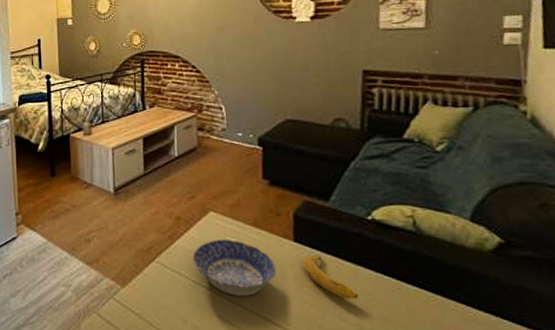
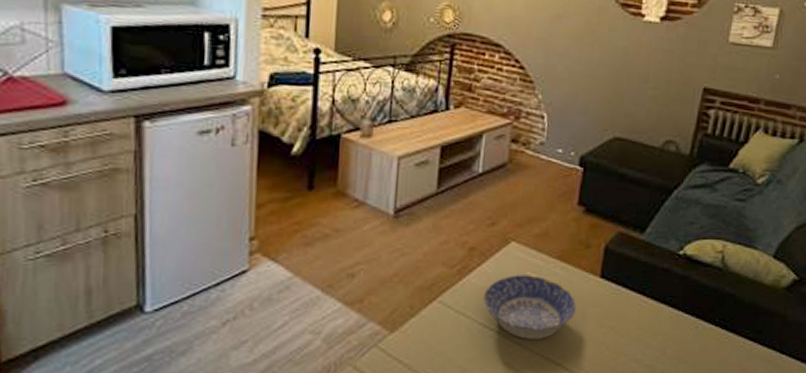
fruit: present [303,254,359,299] -> none [605,292,657,339]

